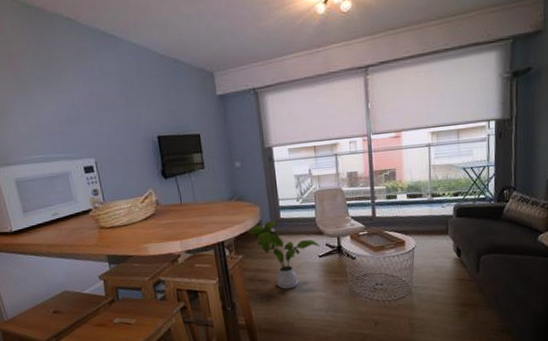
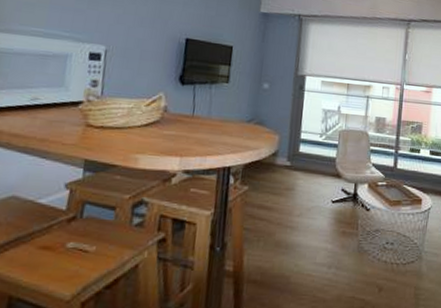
house plant: present [248,220,321,290] -> none [261,152,336,235]

